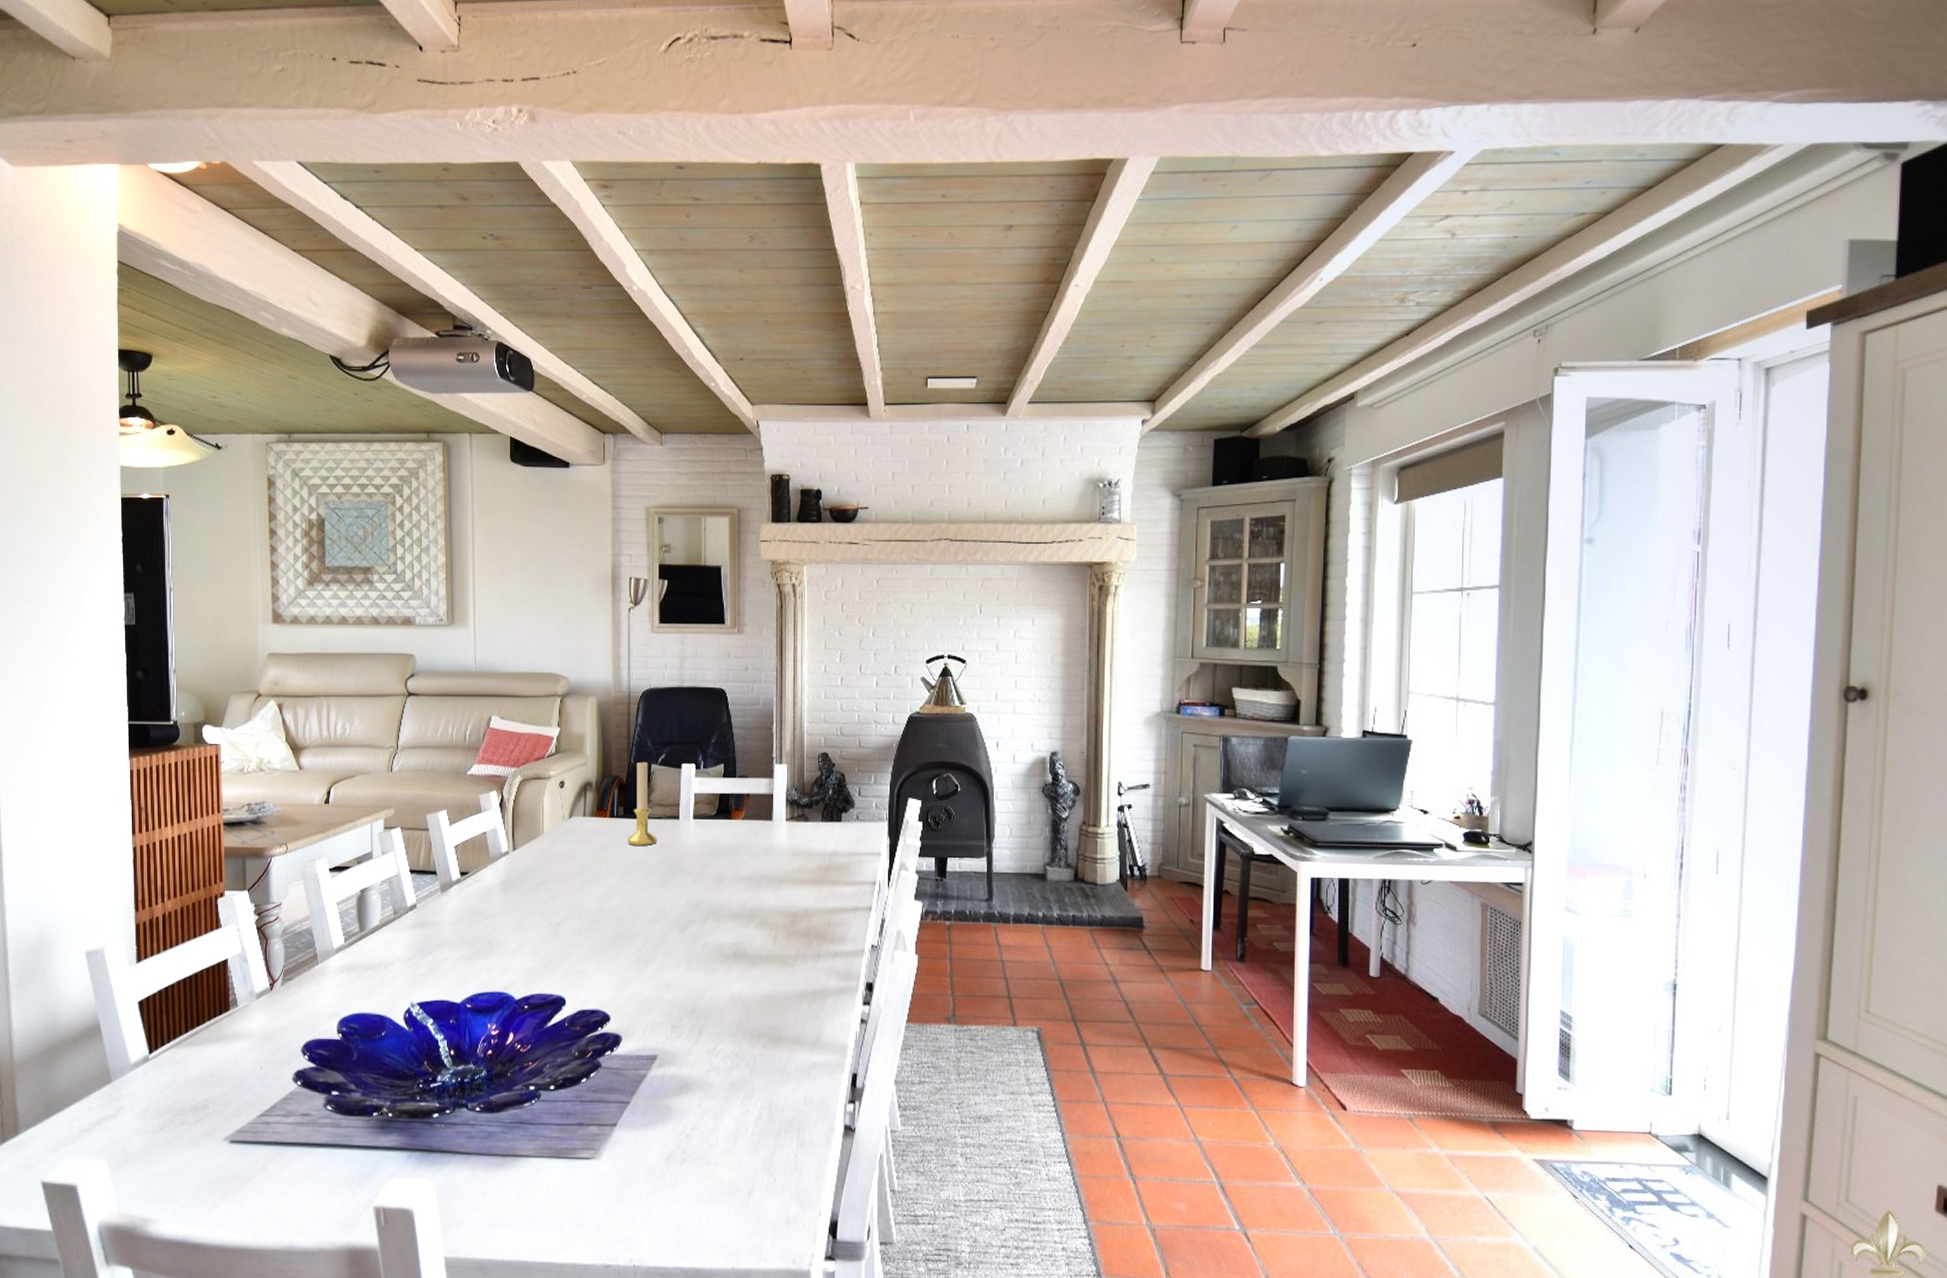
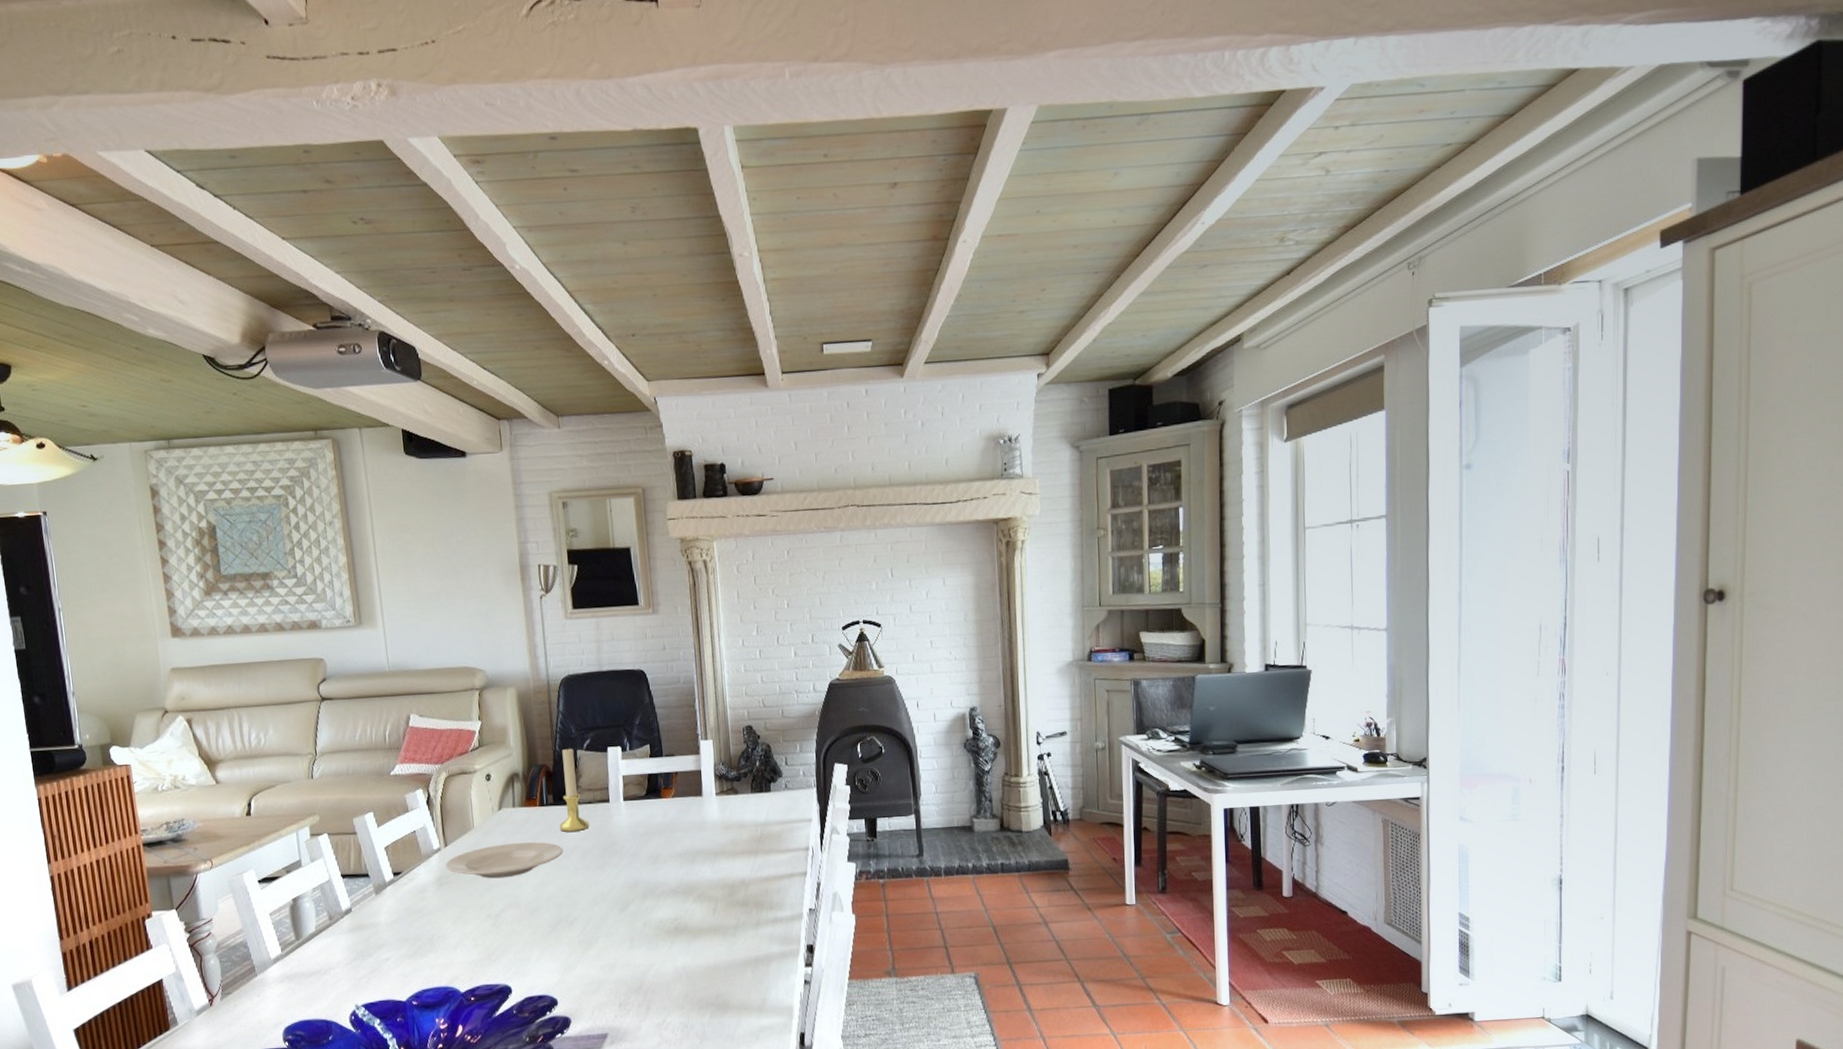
plate: none [511,853,629,887] -> present [445,842,564,879]

